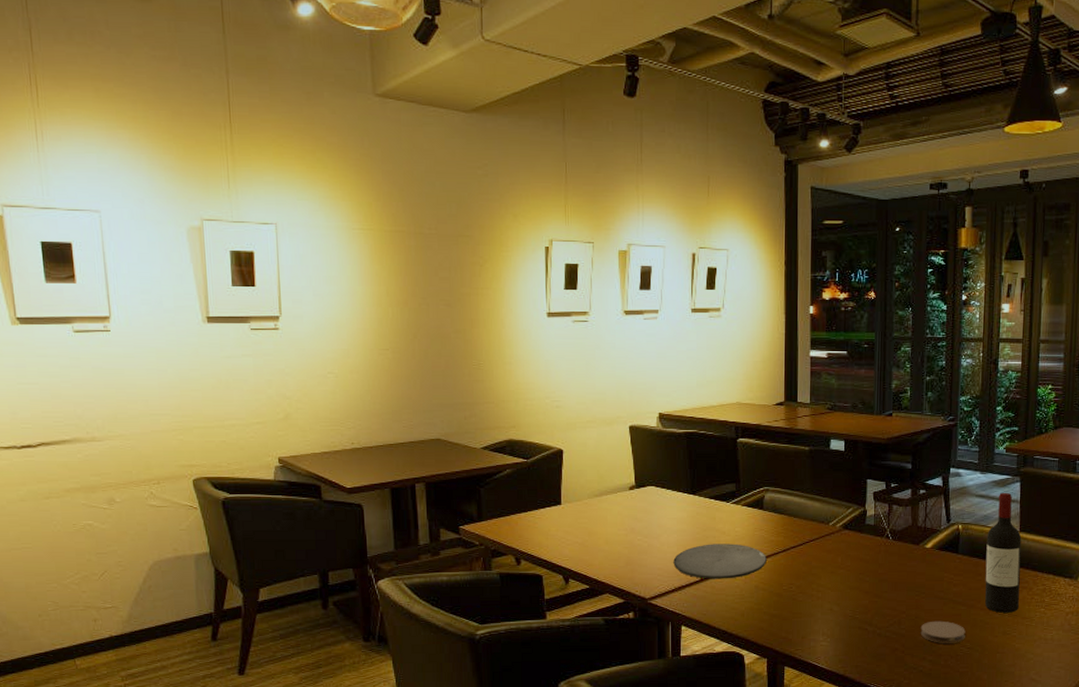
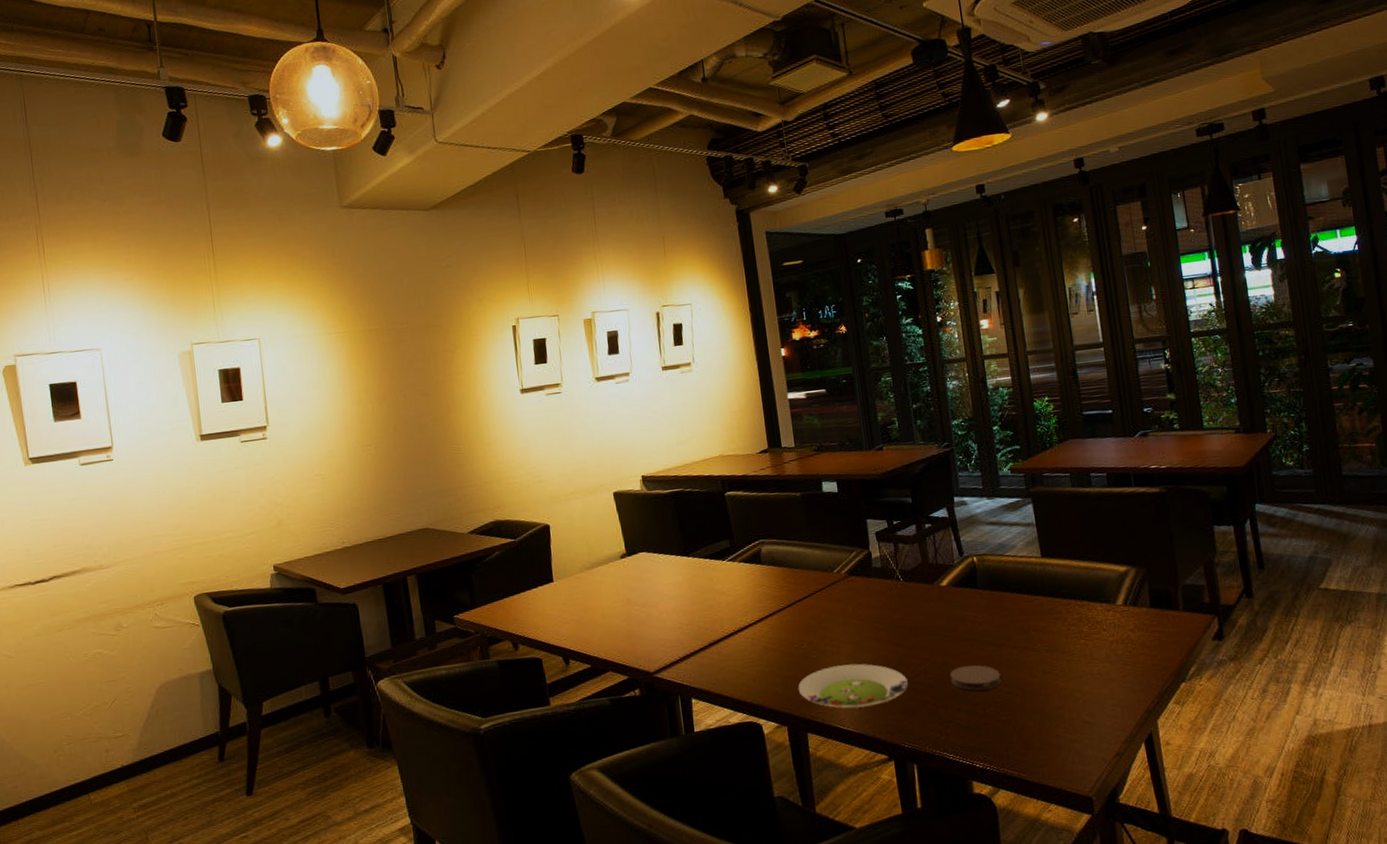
plate: present [673,543,767,579] -> none [674,603,773,645]
salad plate: none [781,609,883,649] -> present [798,663,909,709]
wine bottle: present [985,492,1022,613] -> none [1005,516,1055,650]

